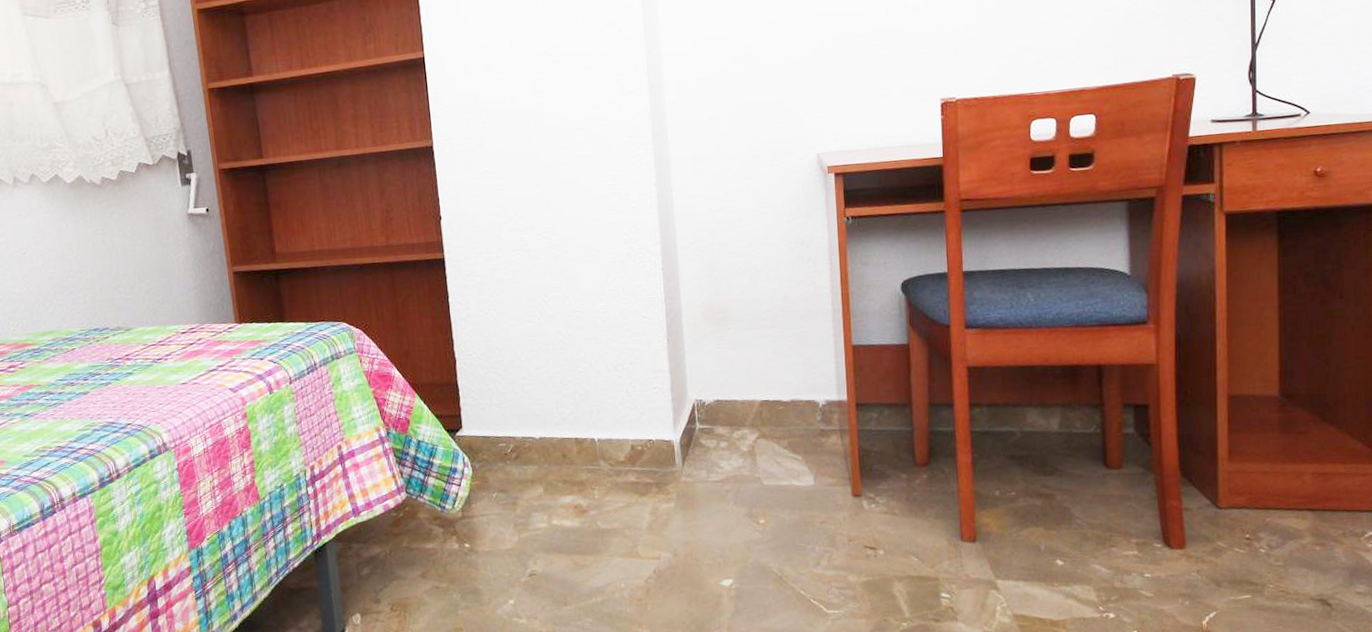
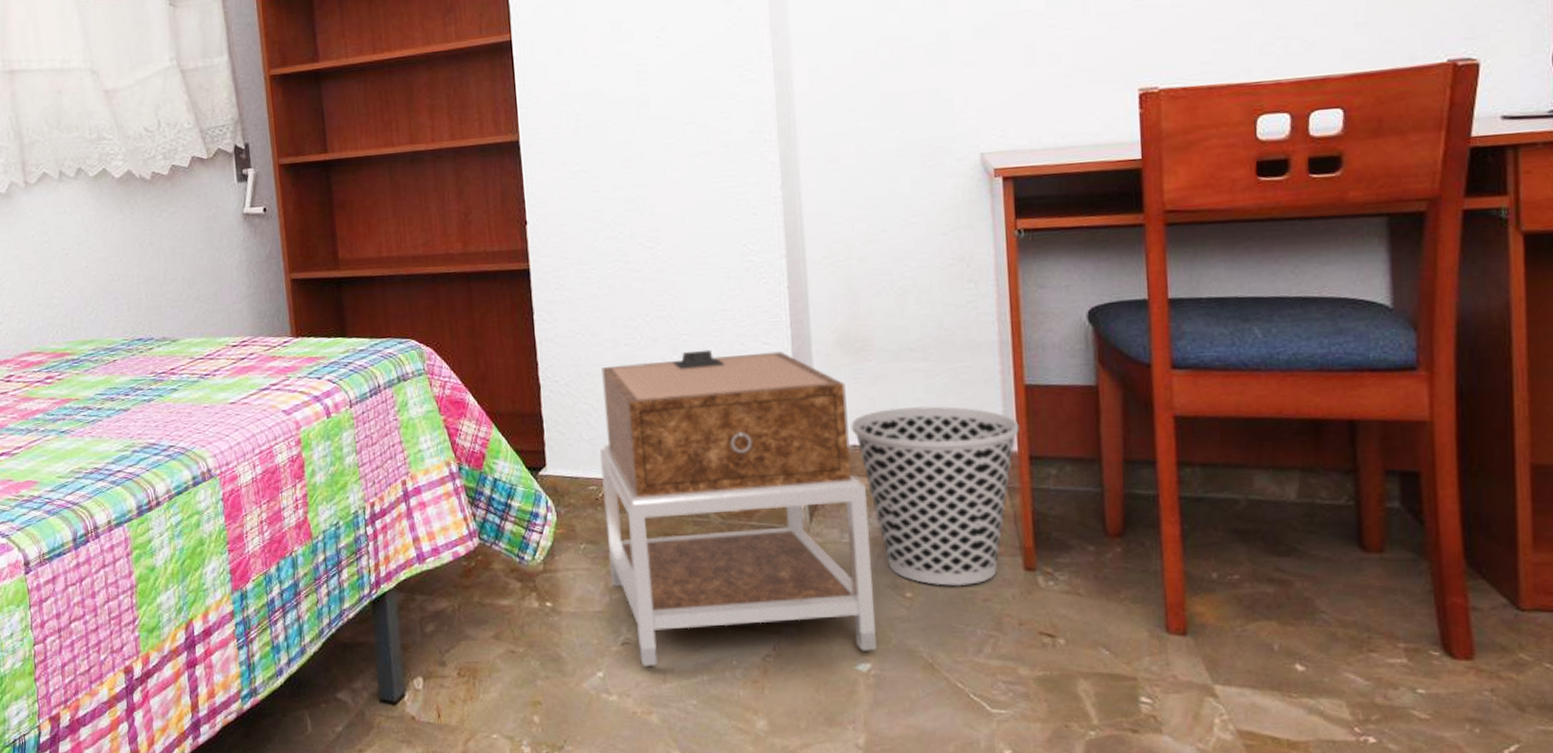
nightstand: none [508,323,737,594] -> present [600,349,877,667]
wastebasket: none [715,365,848,513] -> present [851,406,1020,587]

